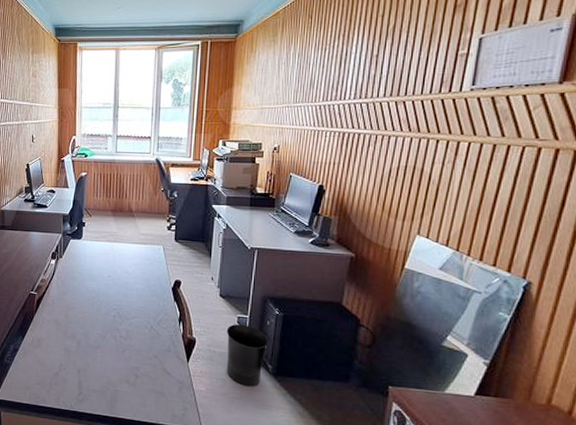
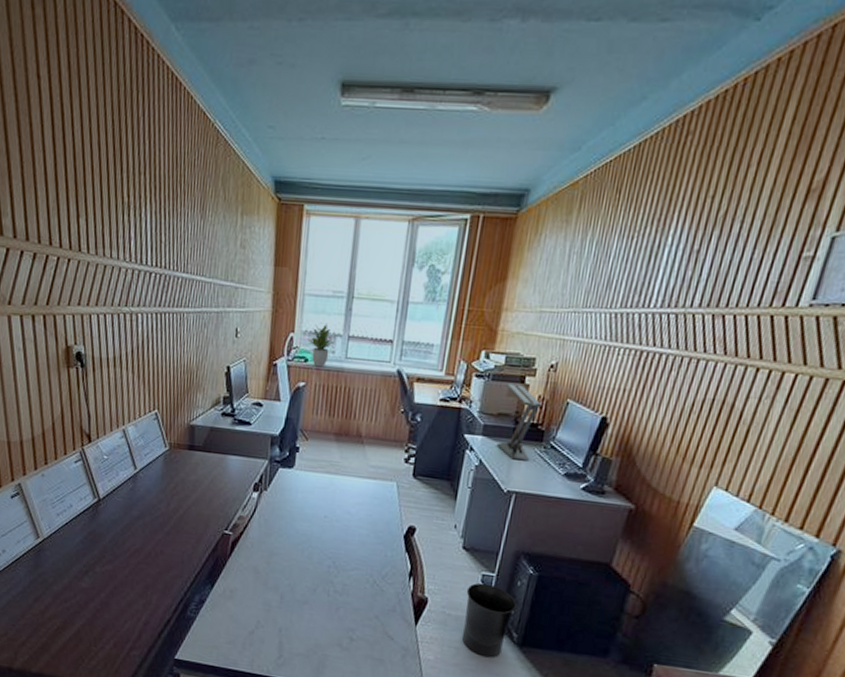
potted plant: none [86,127,107,160] -> present [307,323,335,367]
desk lamp: none [238,164,271,223] -> present [496,384,542,461]

